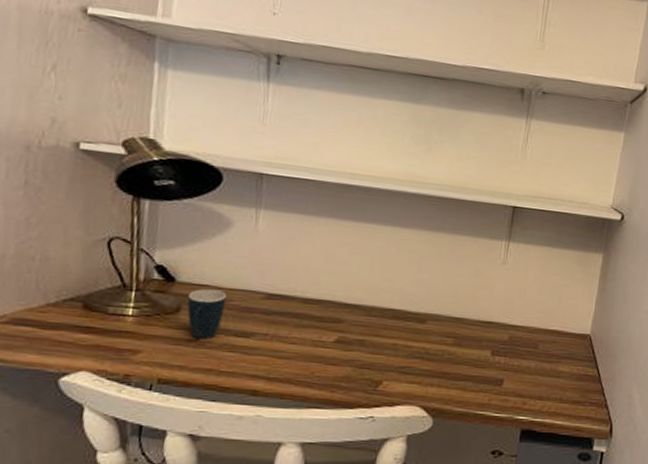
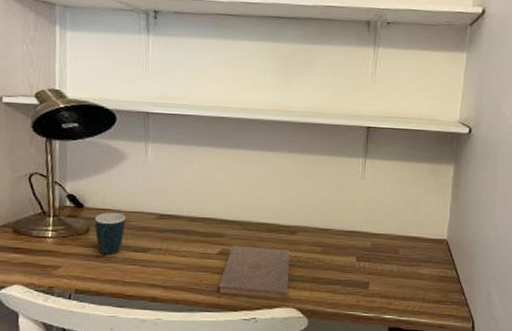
book: none [332,332,418,396] -> present [218,245,291,299]

